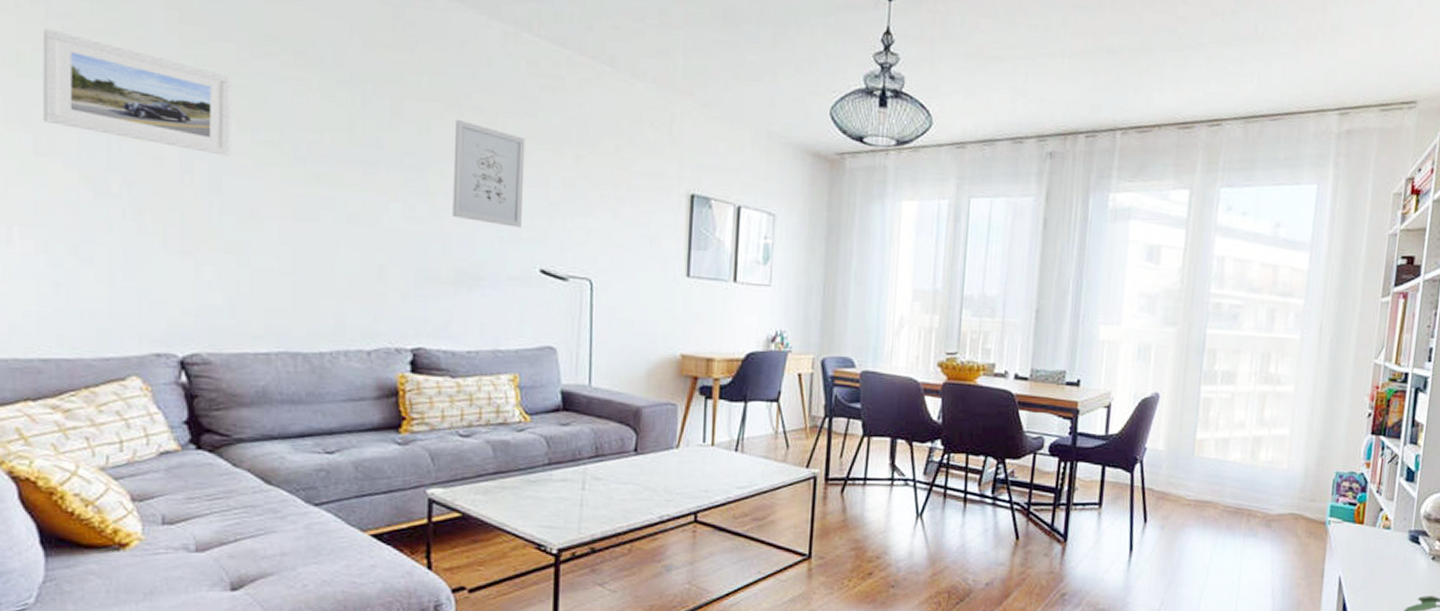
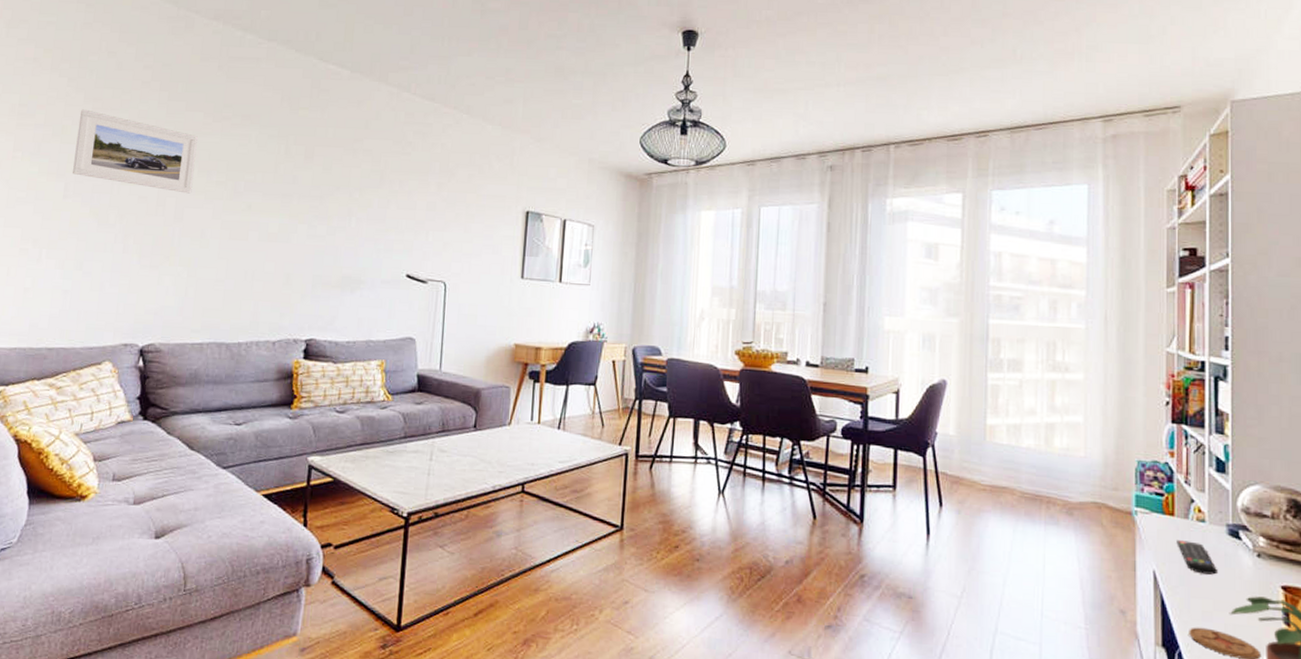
wall art: present [452,119,526,228] -> none [343,159,401,242]
remote control: none [1363,547,1396,578] -> present [1176,540,1217,575]

